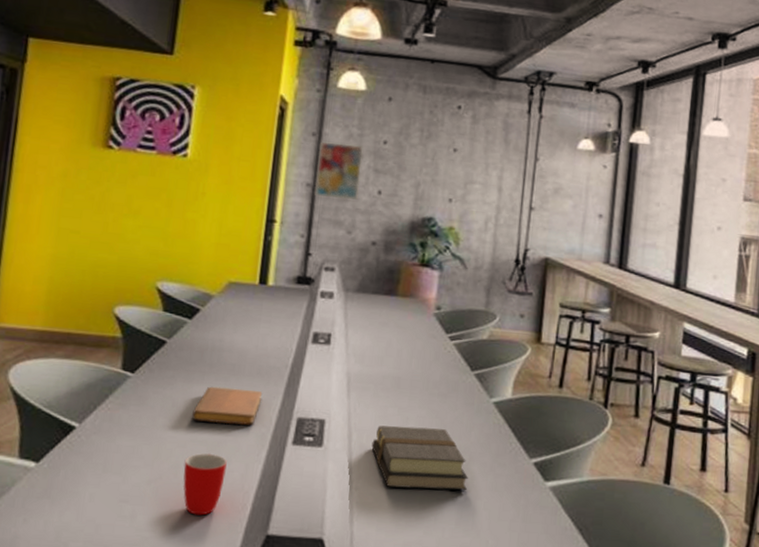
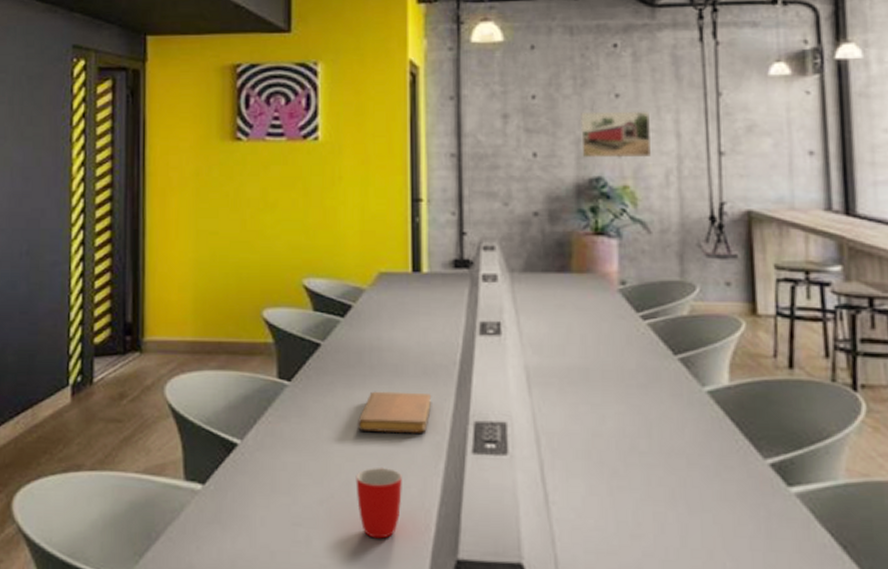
wall art: present [314,141,363,200] -> none [460,104,510,166]
book: present [371,425,469,491] -> none [565,426,690,502]
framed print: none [419,161,479,206] -> present [581,111,651,158]

